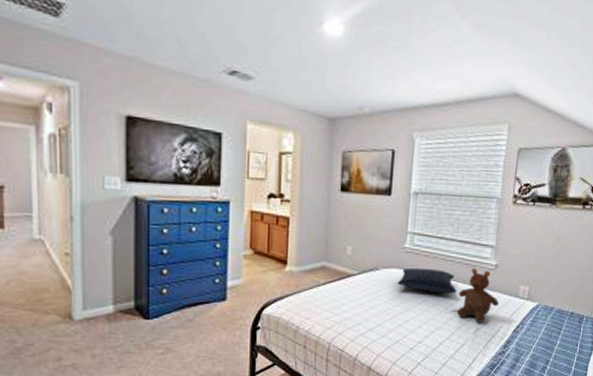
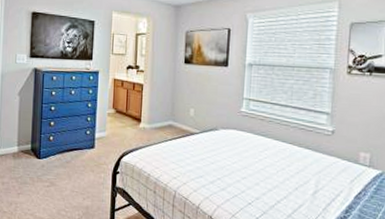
pillow: present [398,268,457,294] -> none [236,130,293,156]
teddy bear: present [456,268,500,323] -> none [293,133,338,186]

